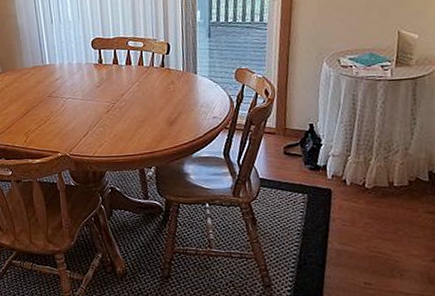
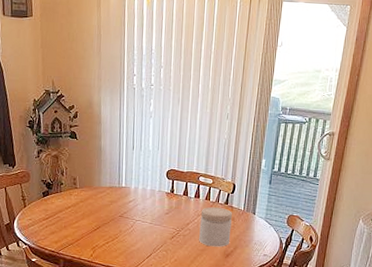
jar: none [135,71,172,116] -> present [199,207,232,247]

